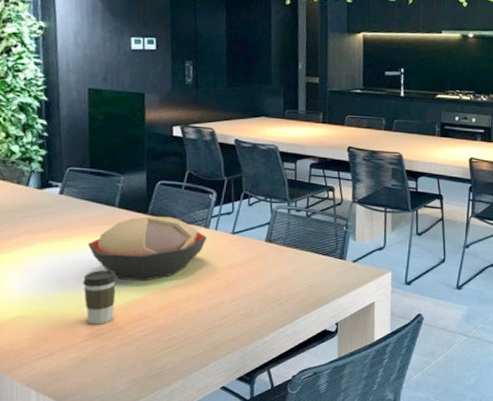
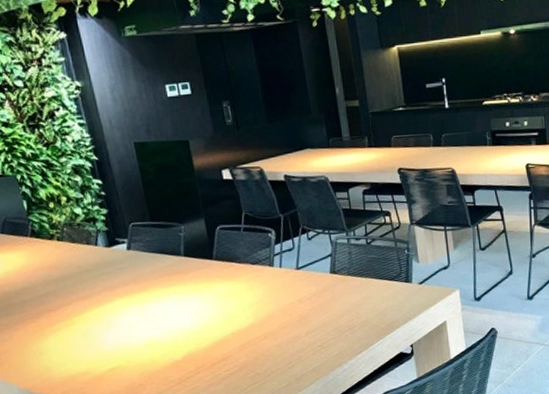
coffee cup: present [83,270,117,325] -> none [164,317,199,369]
decorative bowl: present [87,216,207,281] -> none [162,259,273,325]

